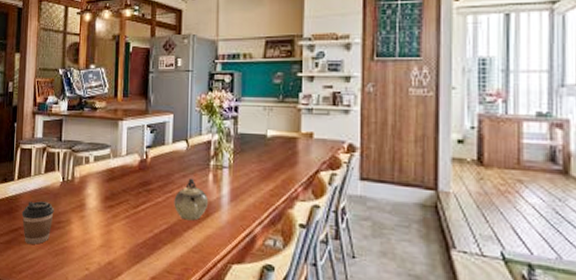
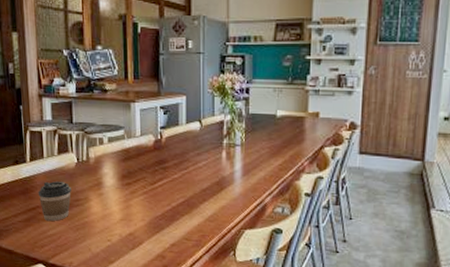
teapot: present [174,178,209,221] -> none [189,155,223,194]

